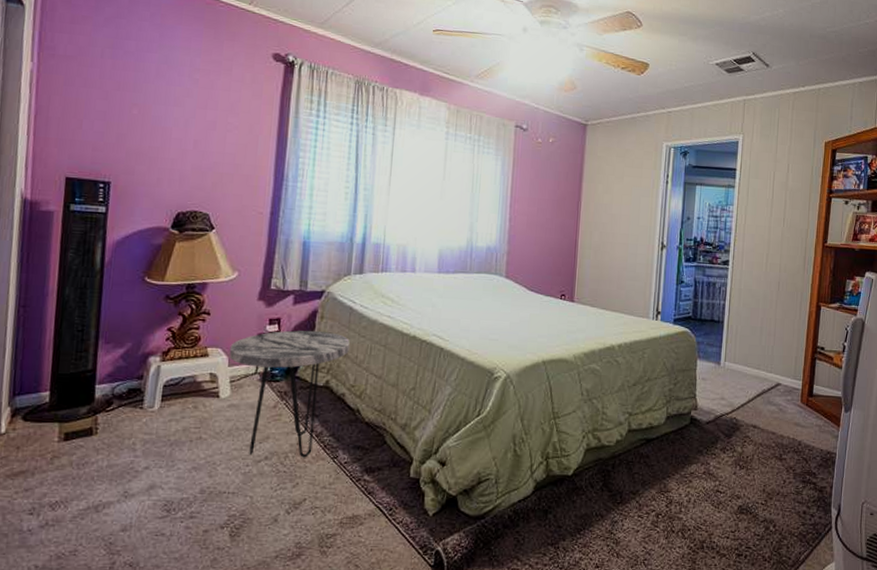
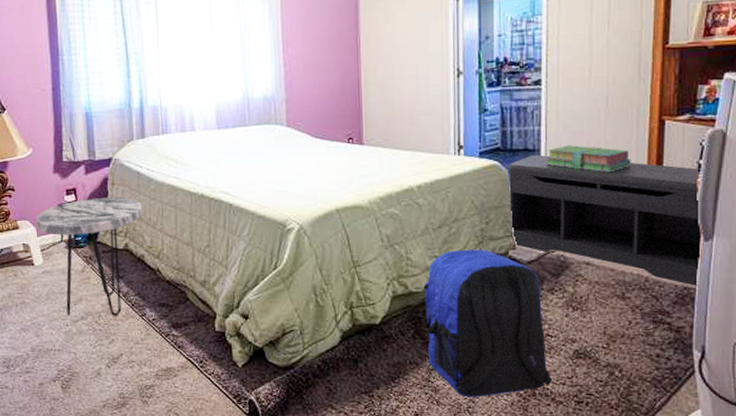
backpack: none [611,407,719,550] -> present [423,249,553,397]
bench: none [696,325,845,451] -> present [507,154,701,286]
stack of books: none [727,320,794,347] -> present [546,145,631,173]

